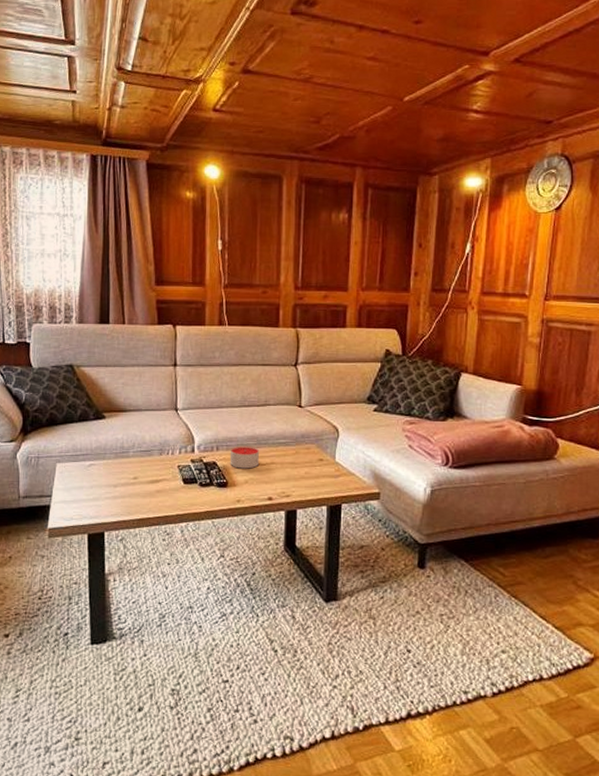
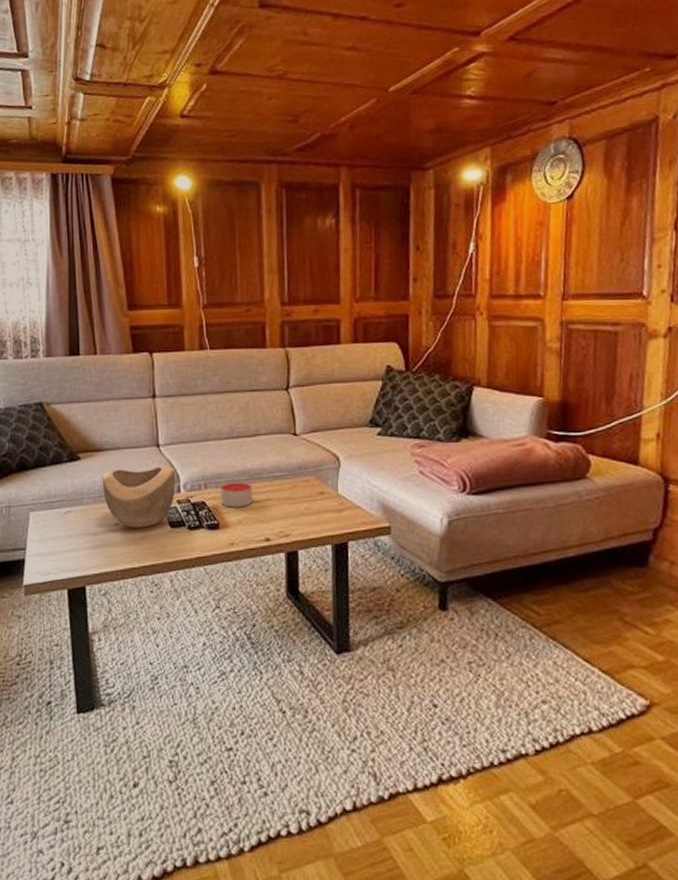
decorative bowl: none [123,428,190,482] -> present [102,466,175,528]

